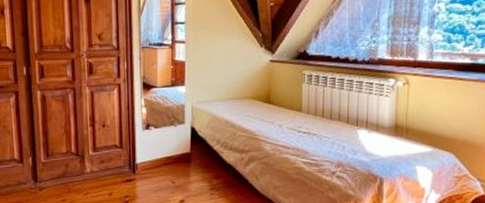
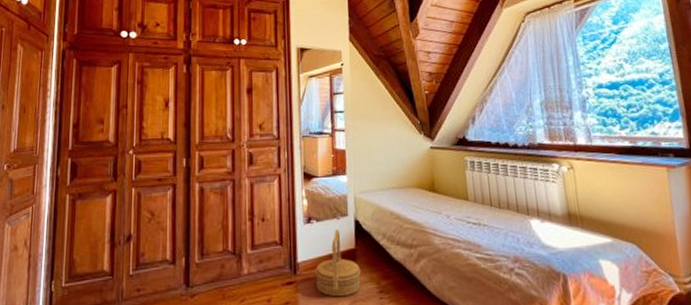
basket: none [152,136,195,193] -> present [314,230,361,297]

